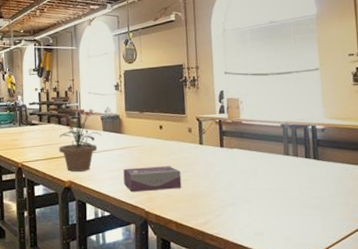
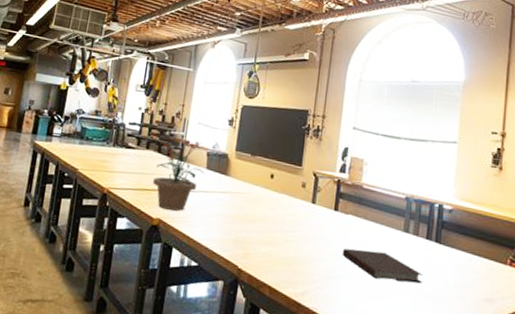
tissue box: present [123,166,182,193] -> none [219,215,286,250]
notebook: none [233,176,308,200] -> present [342,248,423,284]

